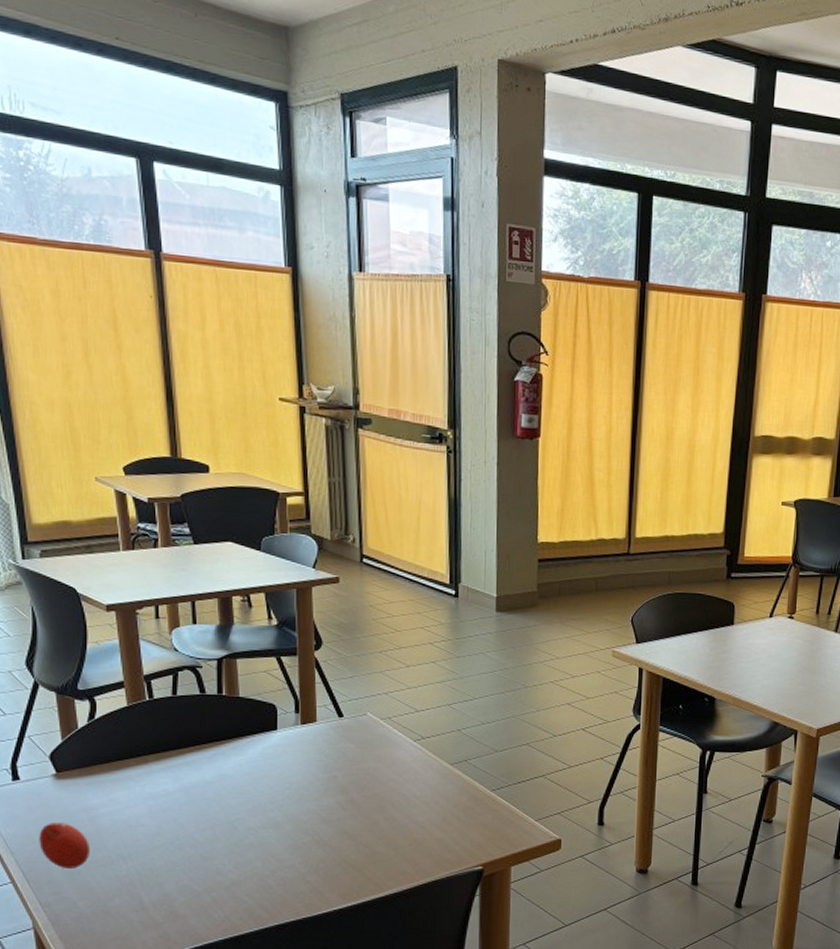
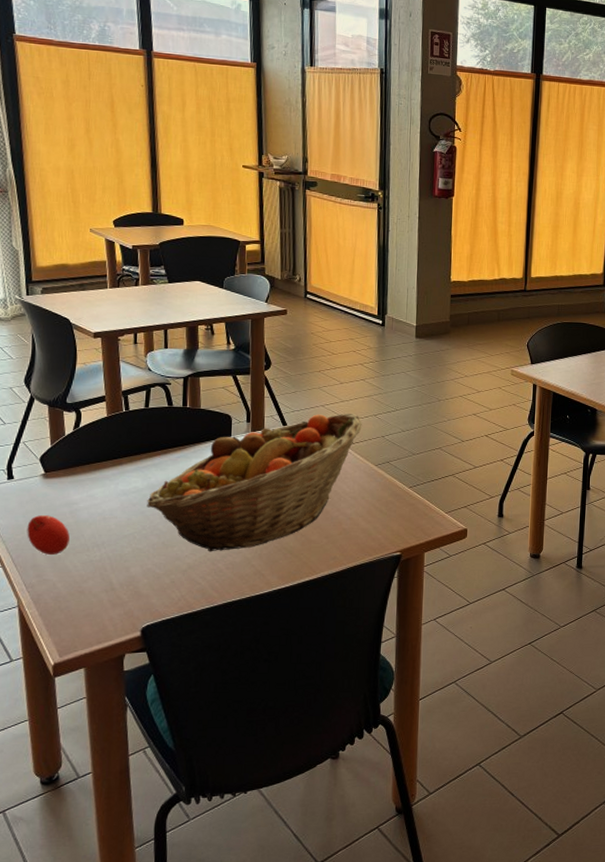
fruit basket: none [180,702,434,866] -> present [147,413,362,552]

